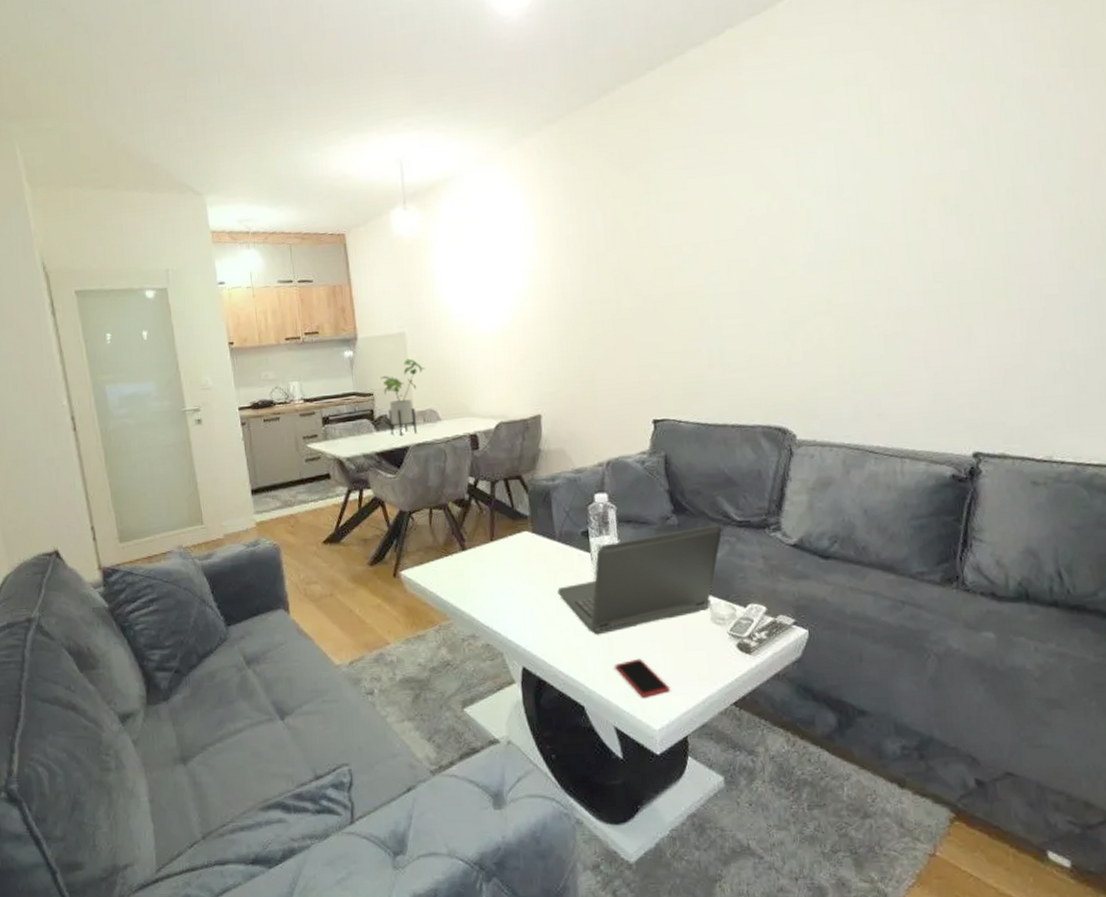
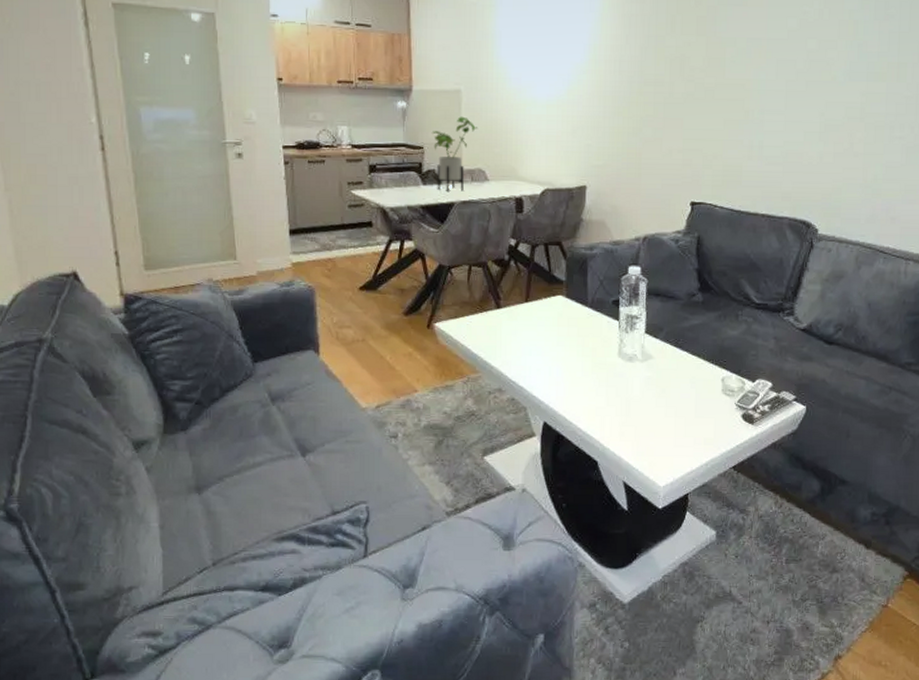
laptop computer: present [557,524,722,635] -> none [584,304,741,397]
smartphone: present [615,658,670,697] -> none [630,421,678,457]

